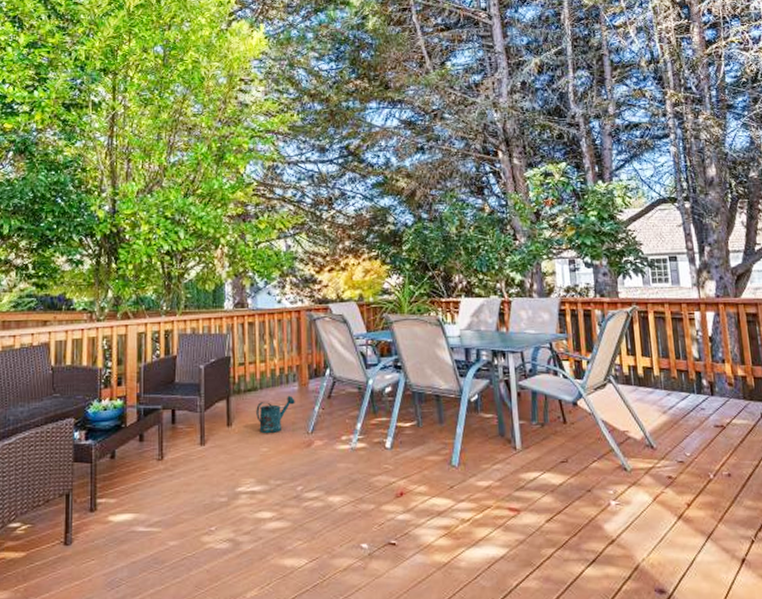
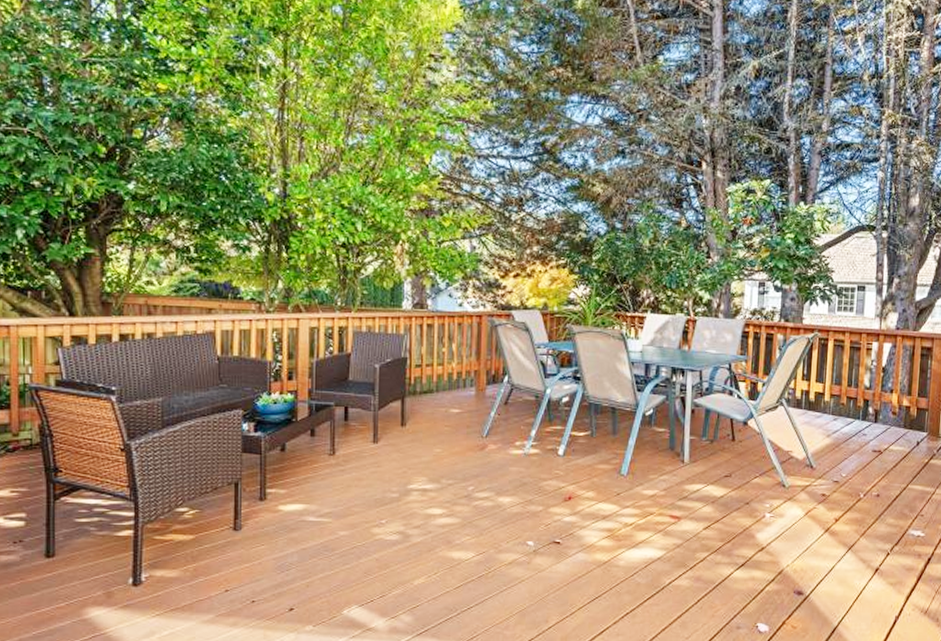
watering can: present [256,395,295,434] -> none [431,400,471,436]

